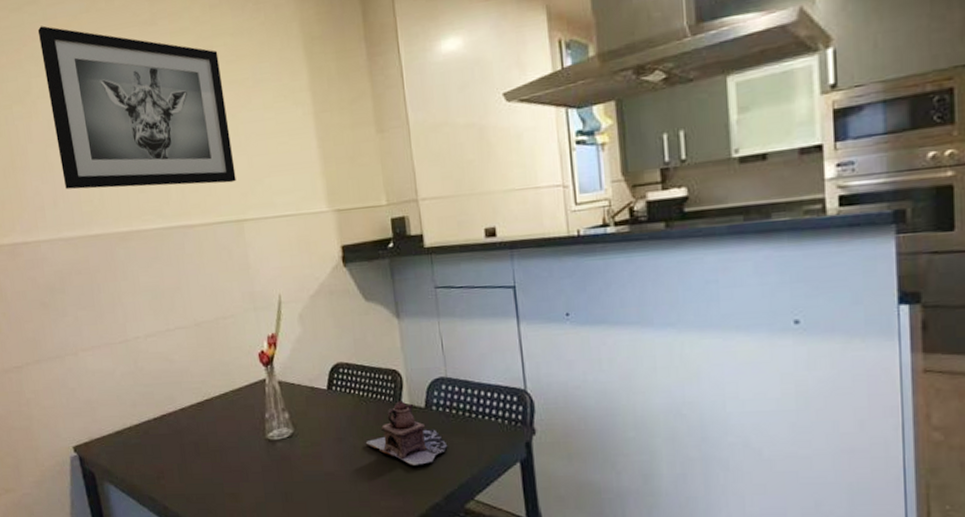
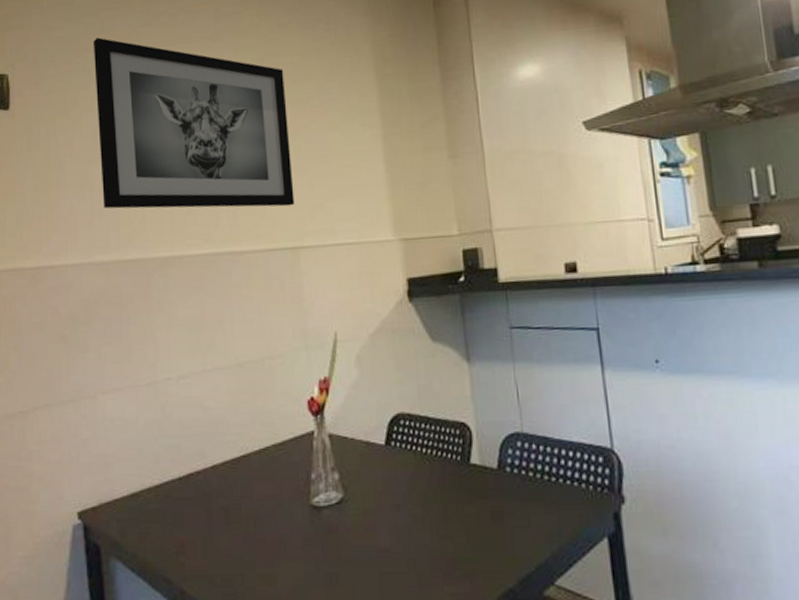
teapot: present [365,400,448,465] -> none [427,459,524,540]

